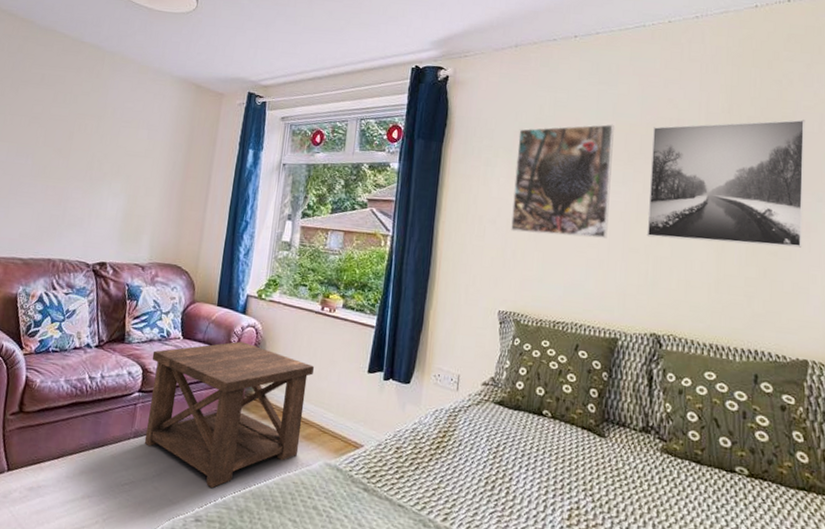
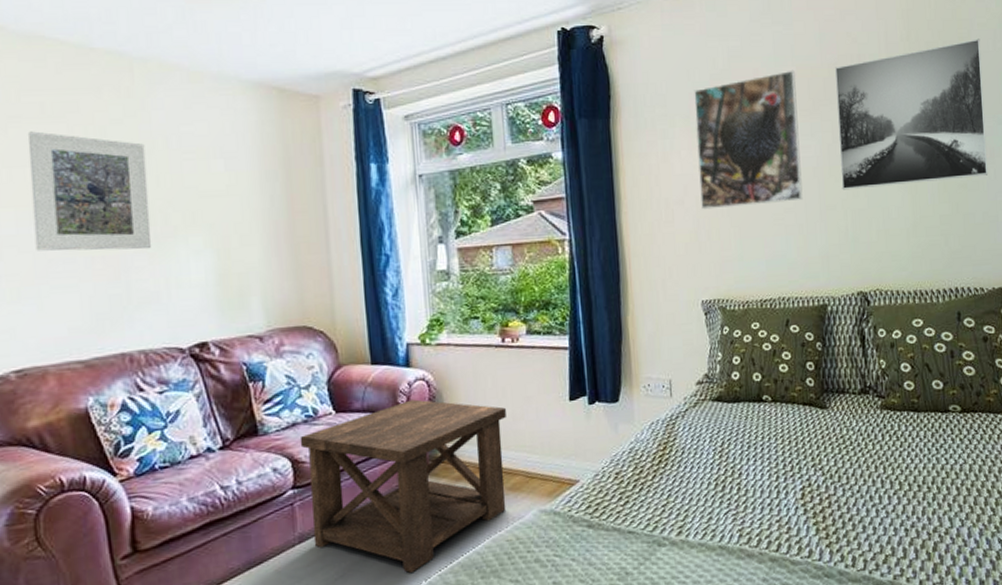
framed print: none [14,92,99,187] -> present [27,131,152,251]

